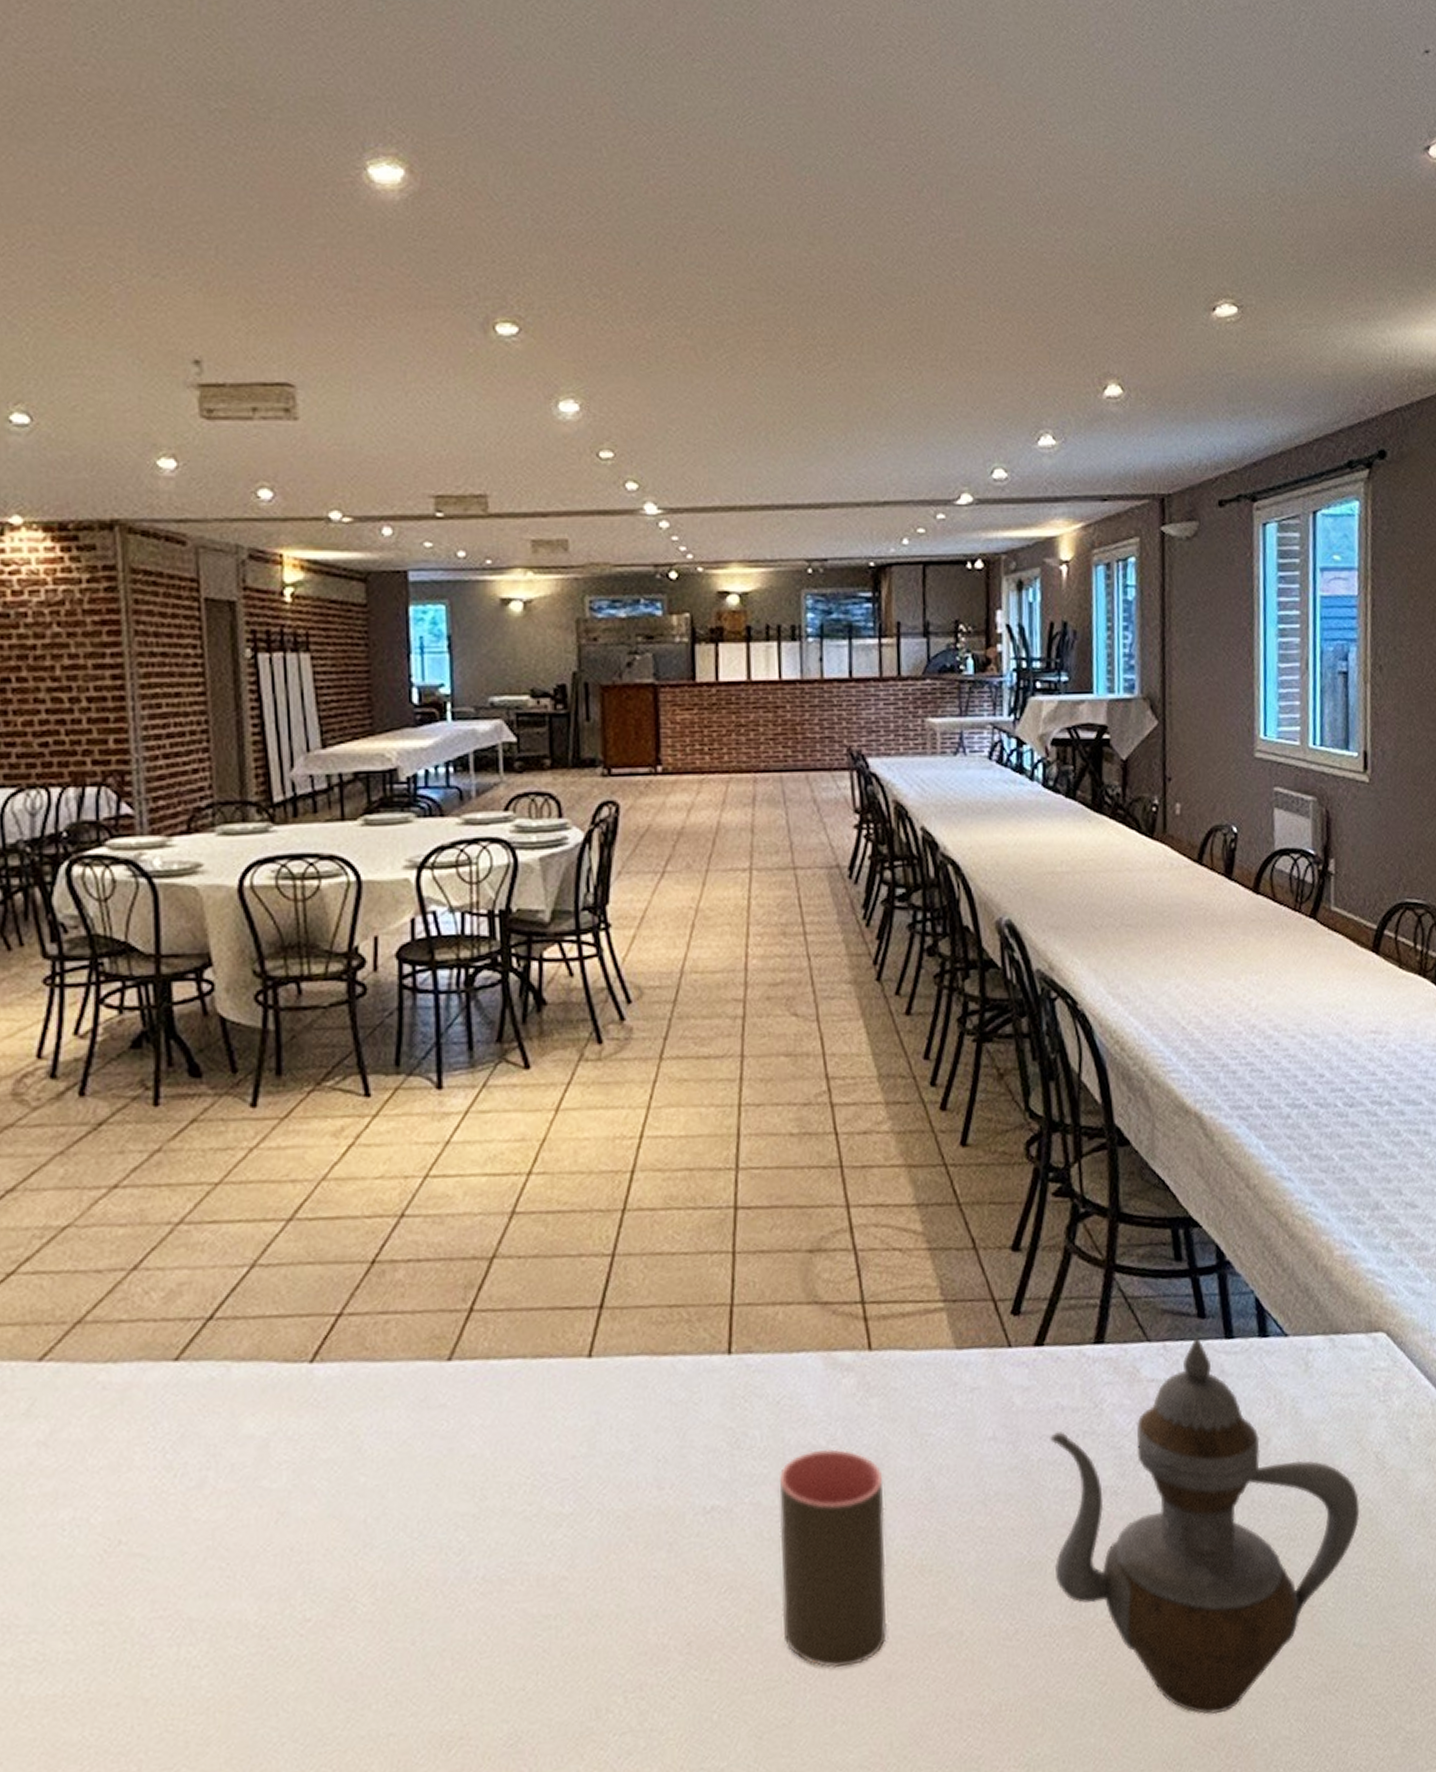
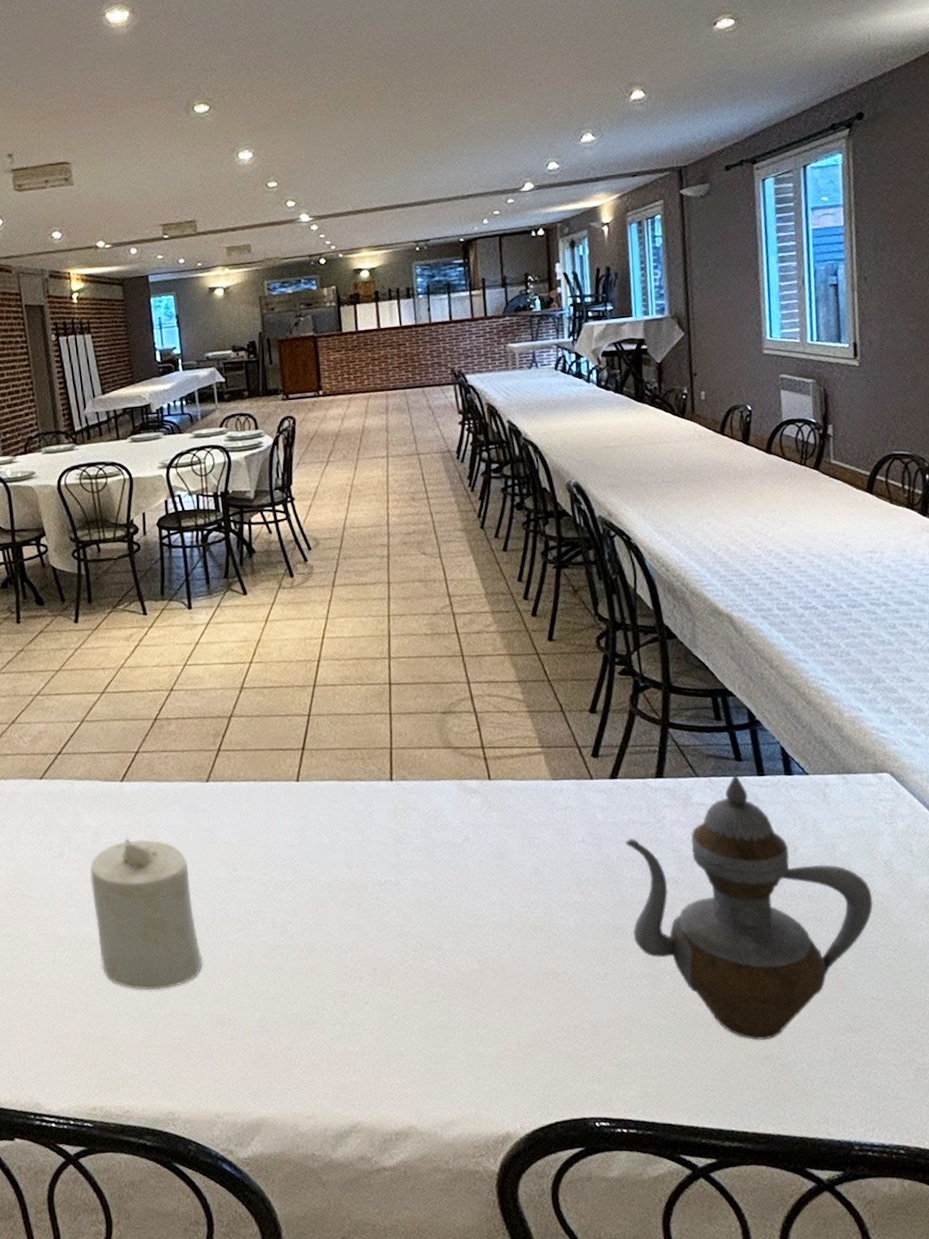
candle: none [247,1453,424,1700] -> present [90,838,202,990]
cup: present [779,1448,887,1669] -> none [431,845,512,991]

